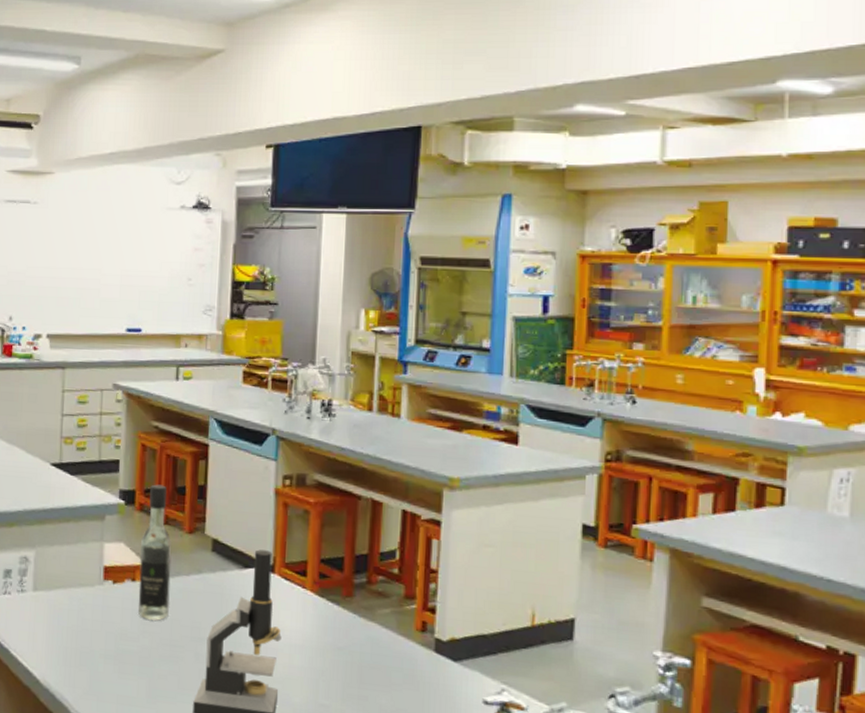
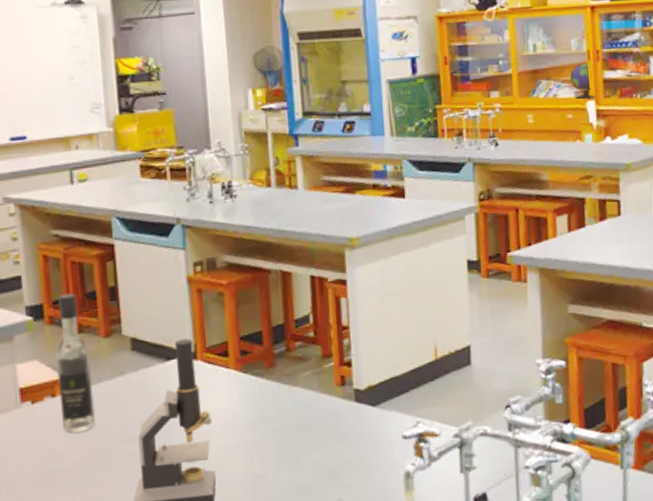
globe: none [736,324,768,366] -> present [570,63,596,100]

